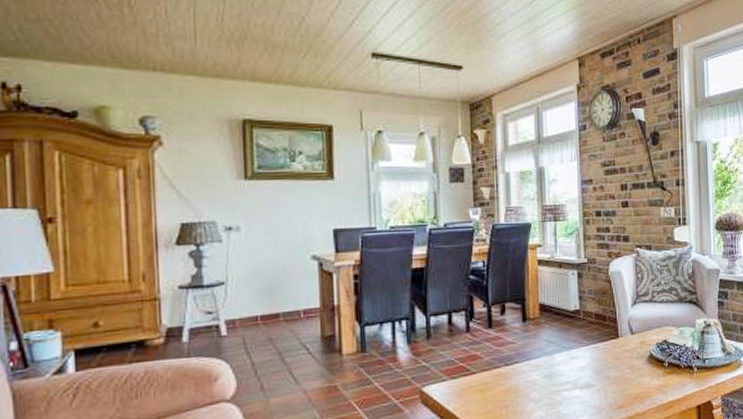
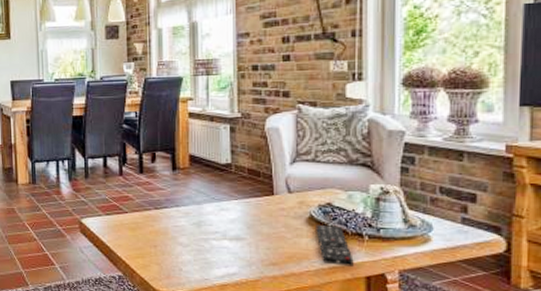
remote control: none [655,361,687,400] -> present [316,224,354,267]

